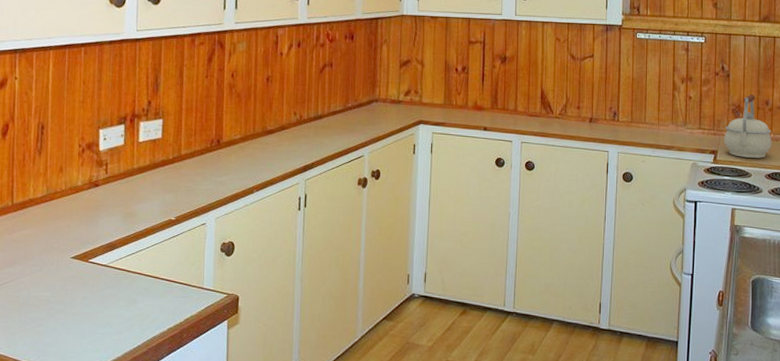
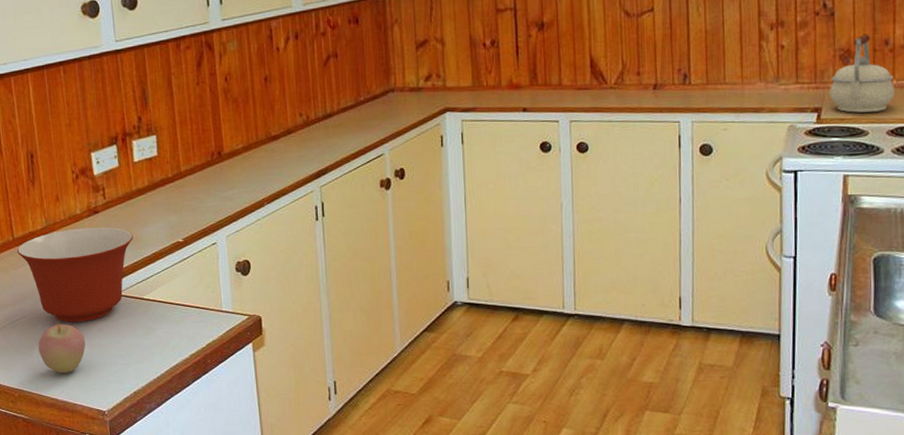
mixing bowl: none [15,199,129,290] -> present [17,227,133,322]
apple: none [21,288,69,339] -> present [38,321,86,373]

